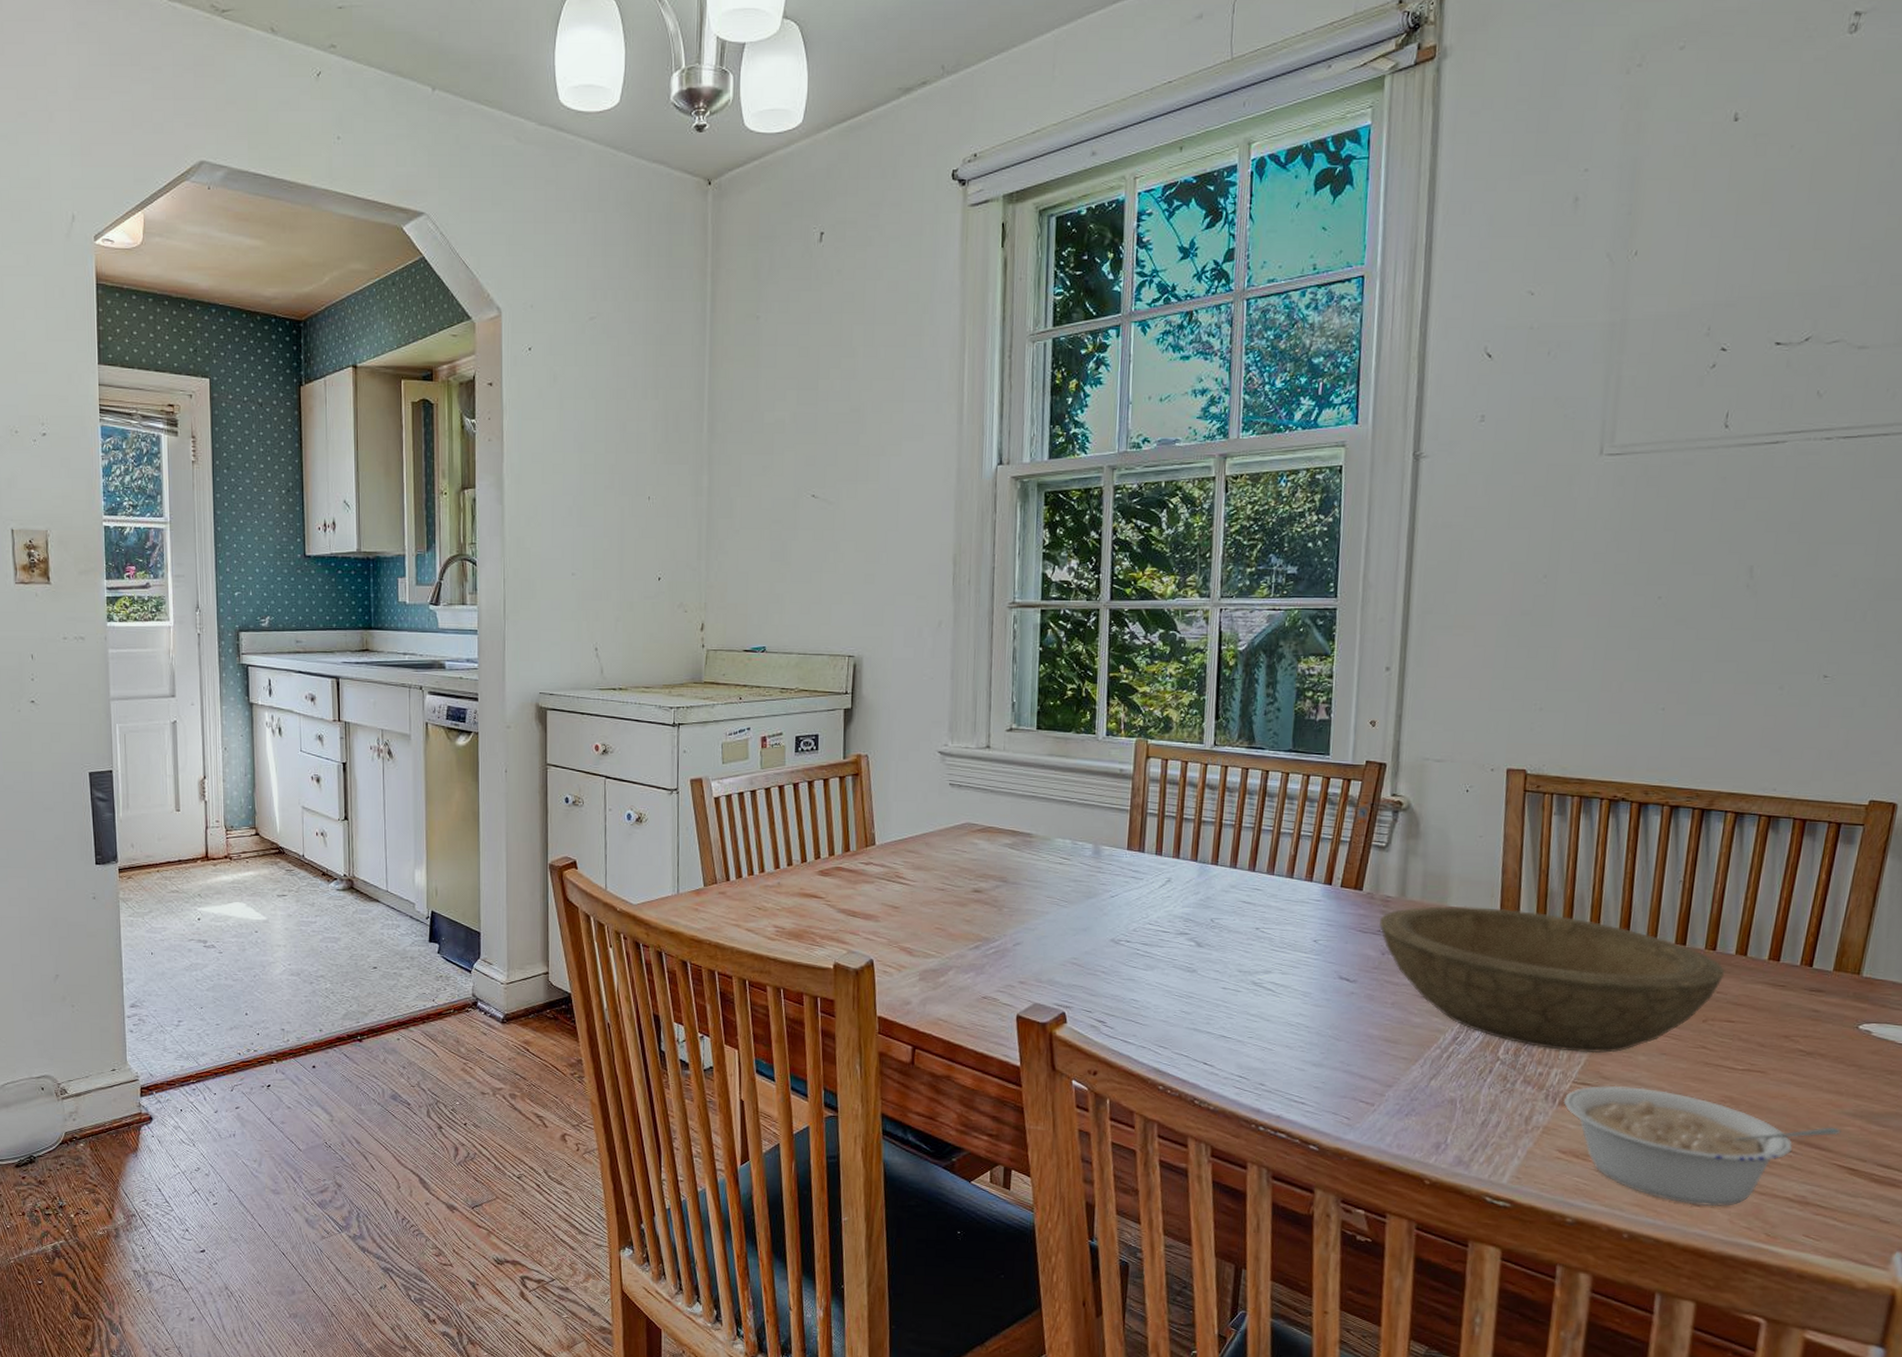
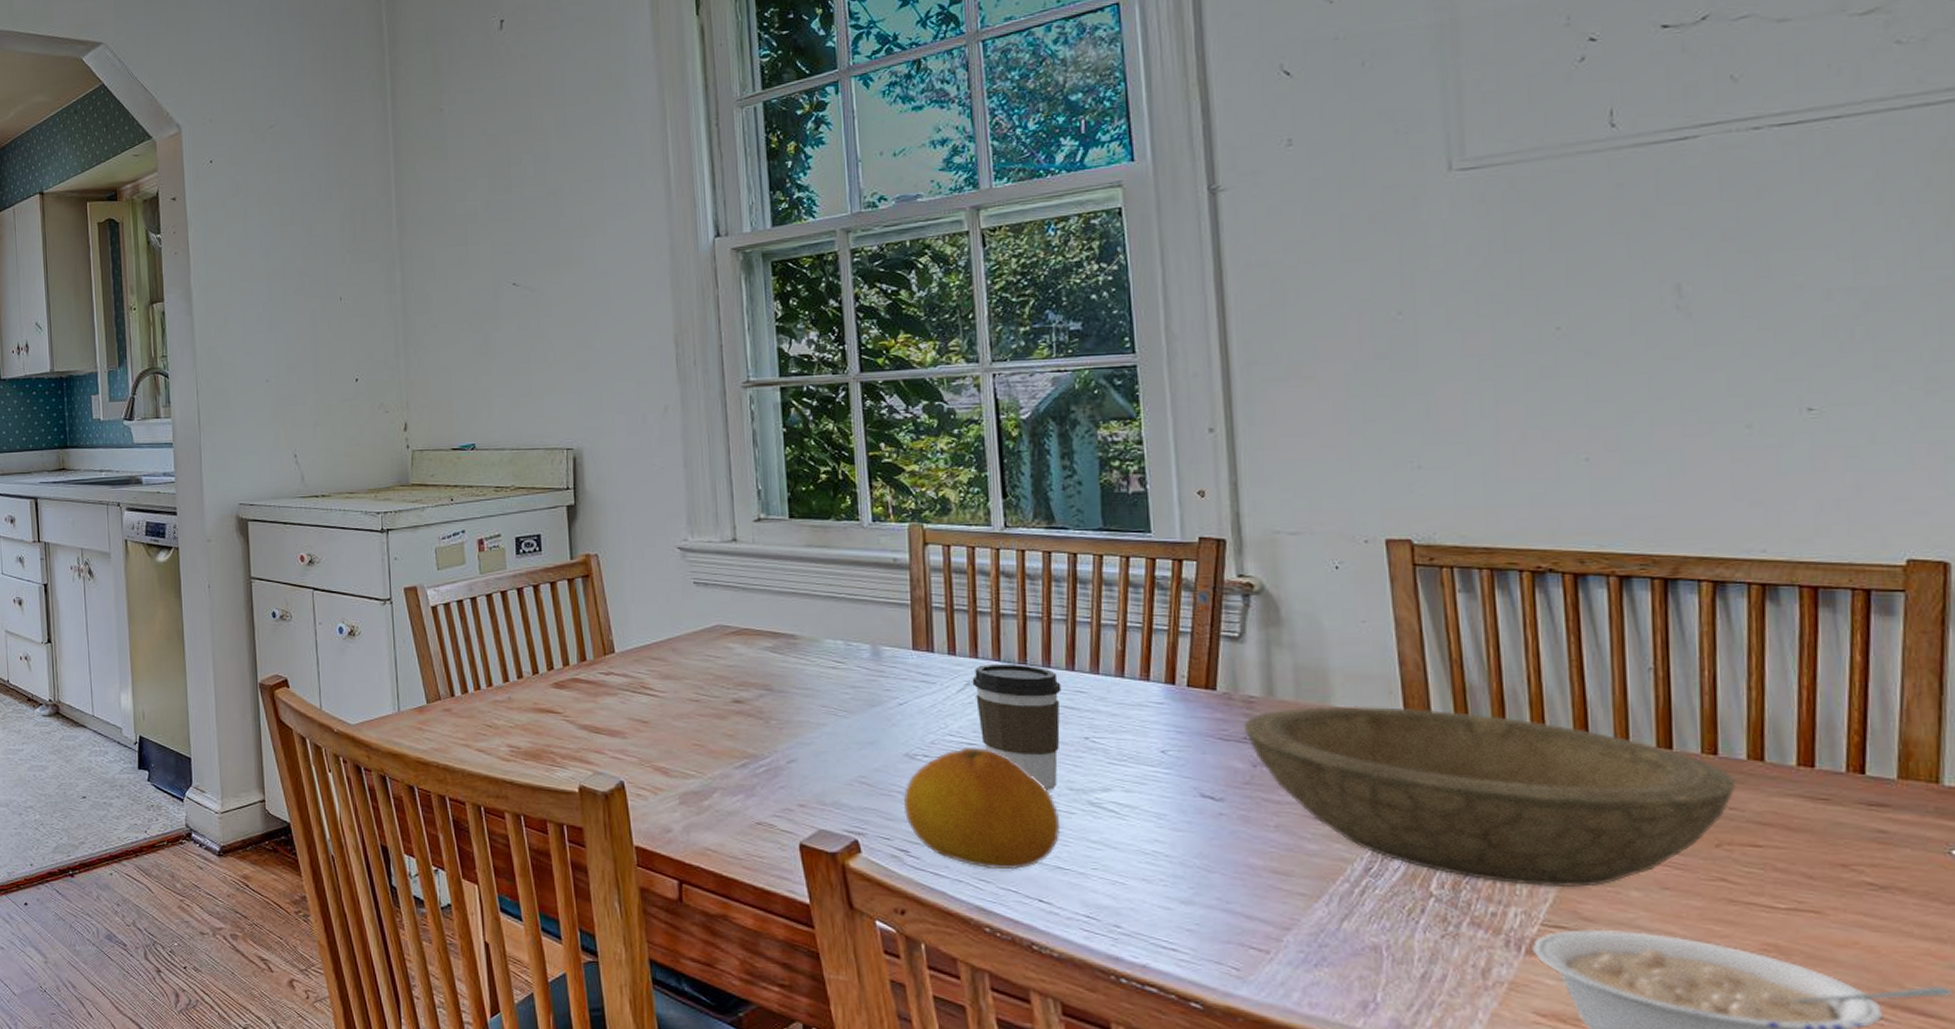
fruit: none [1105,934,1228,1038] -> present [903,747,1059,870]
coffee cup: none [1172,864,1243,972] -> present [972,665,1062,790]

